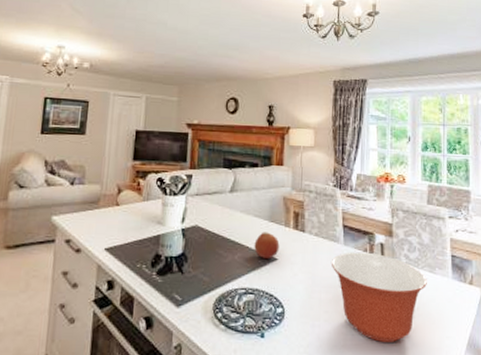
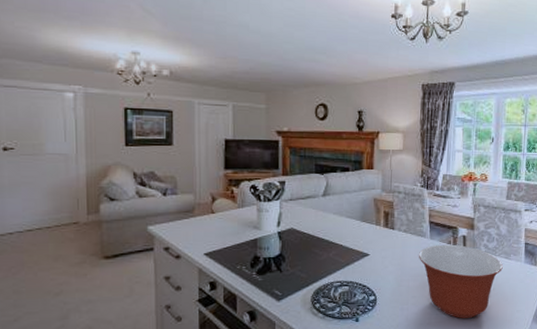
fruit: present [254,232,280,258] -> none [347,231,371,254]

